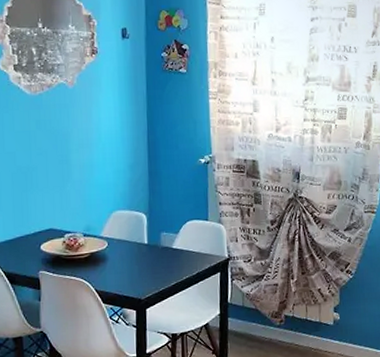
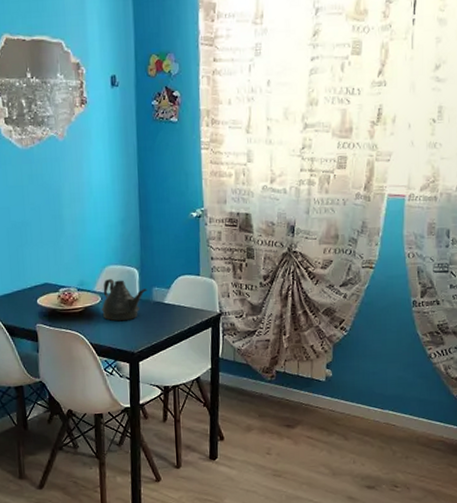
teapot: none [108,224,155,267] -> present [102,279,147,321]

